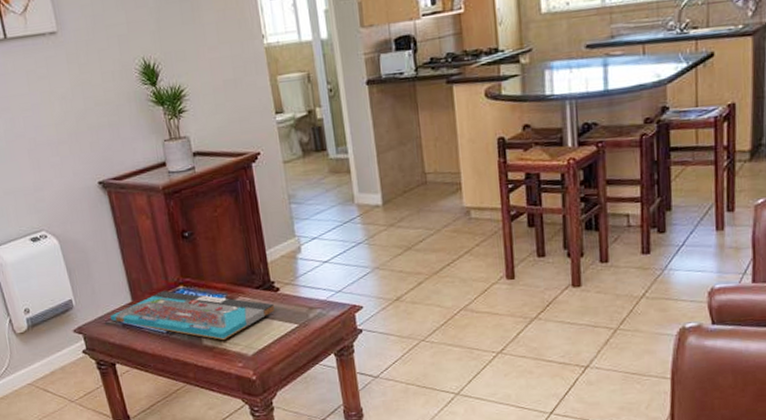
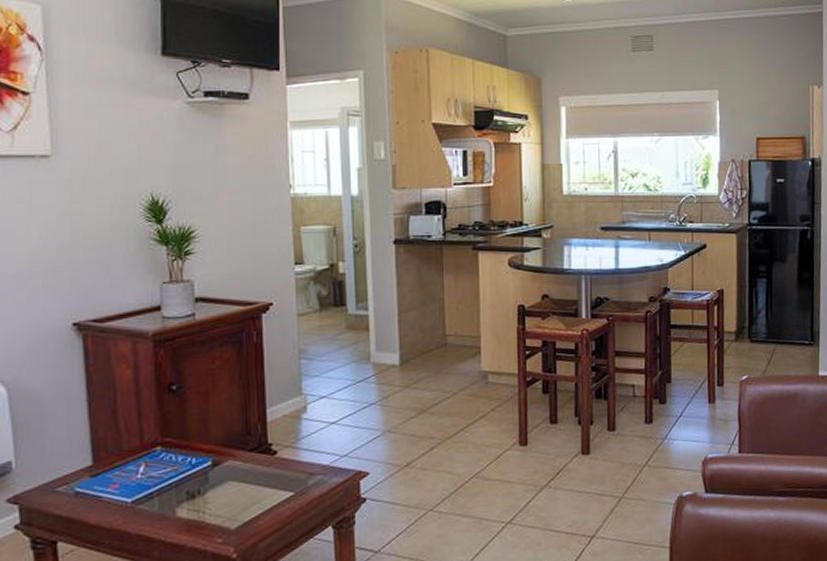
board game: present [109,291,274,340] -> none [59,452,268,511]

